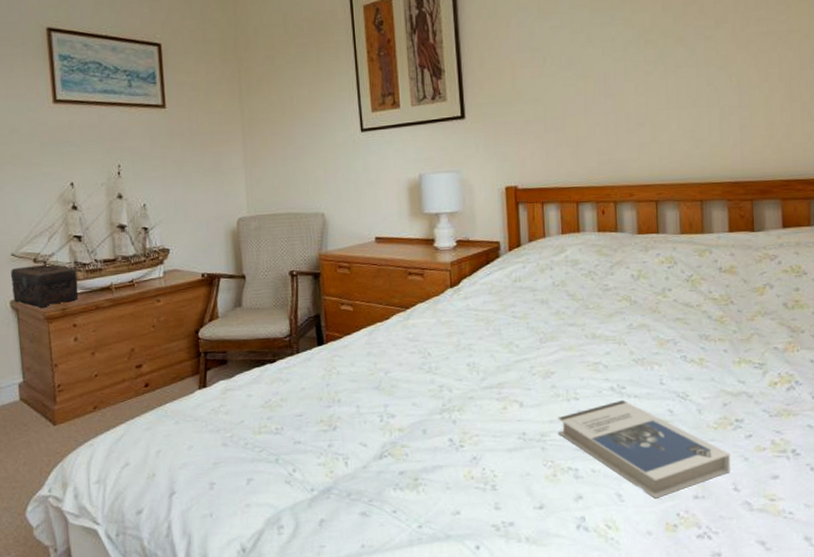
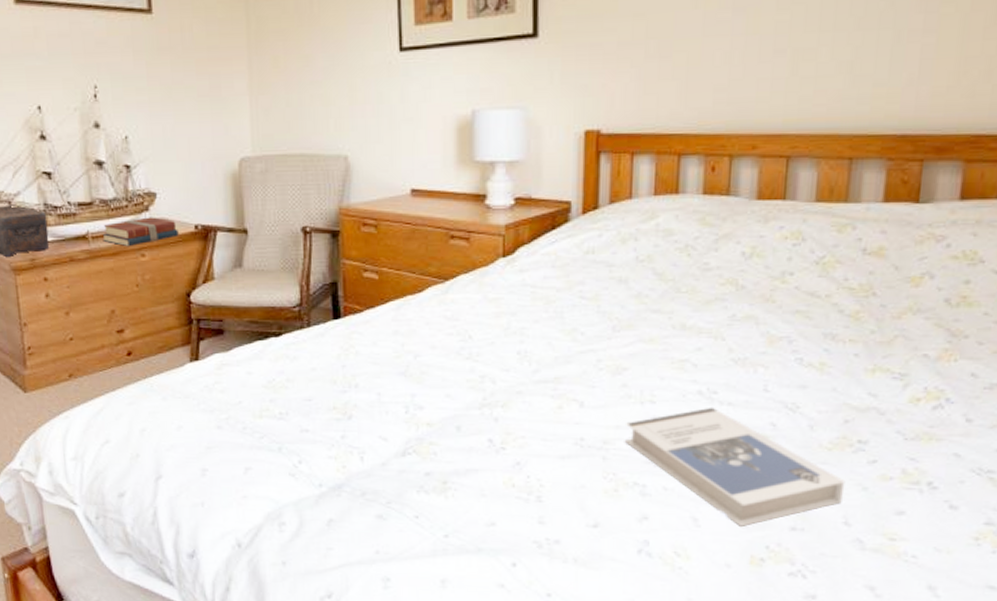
books: none [124,268,188,295] -> present [102,217,179,247]

